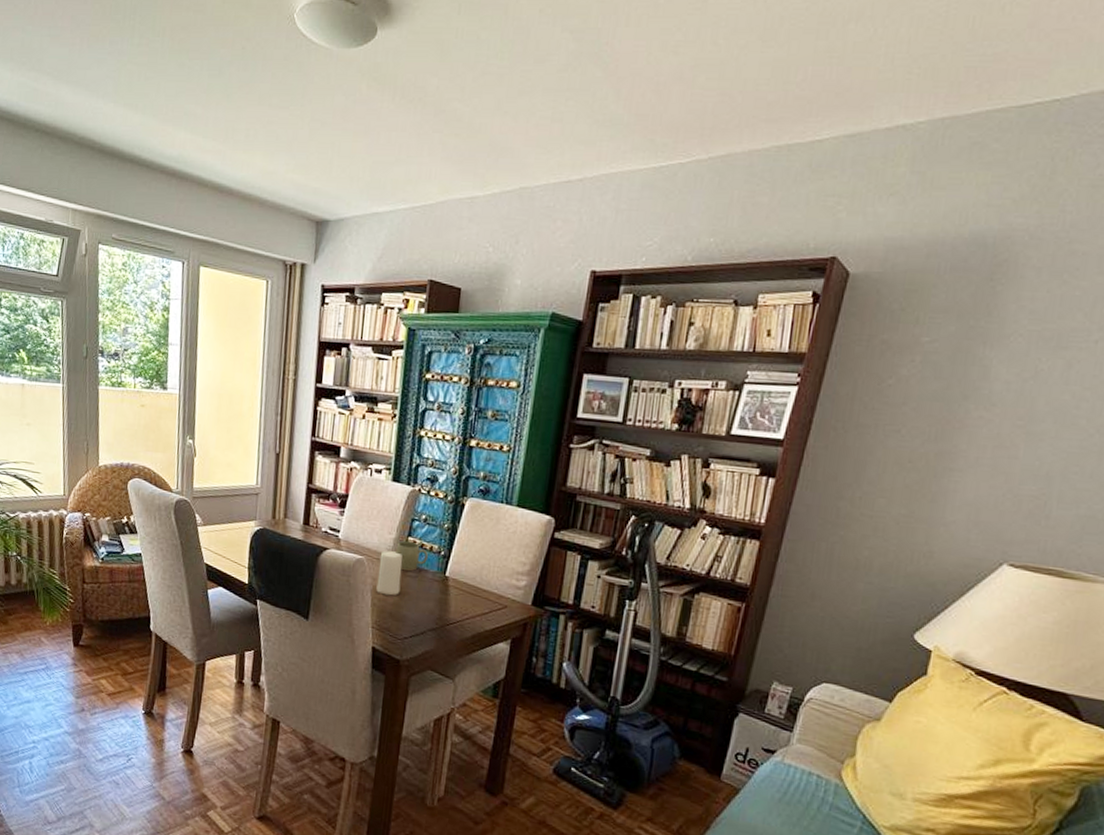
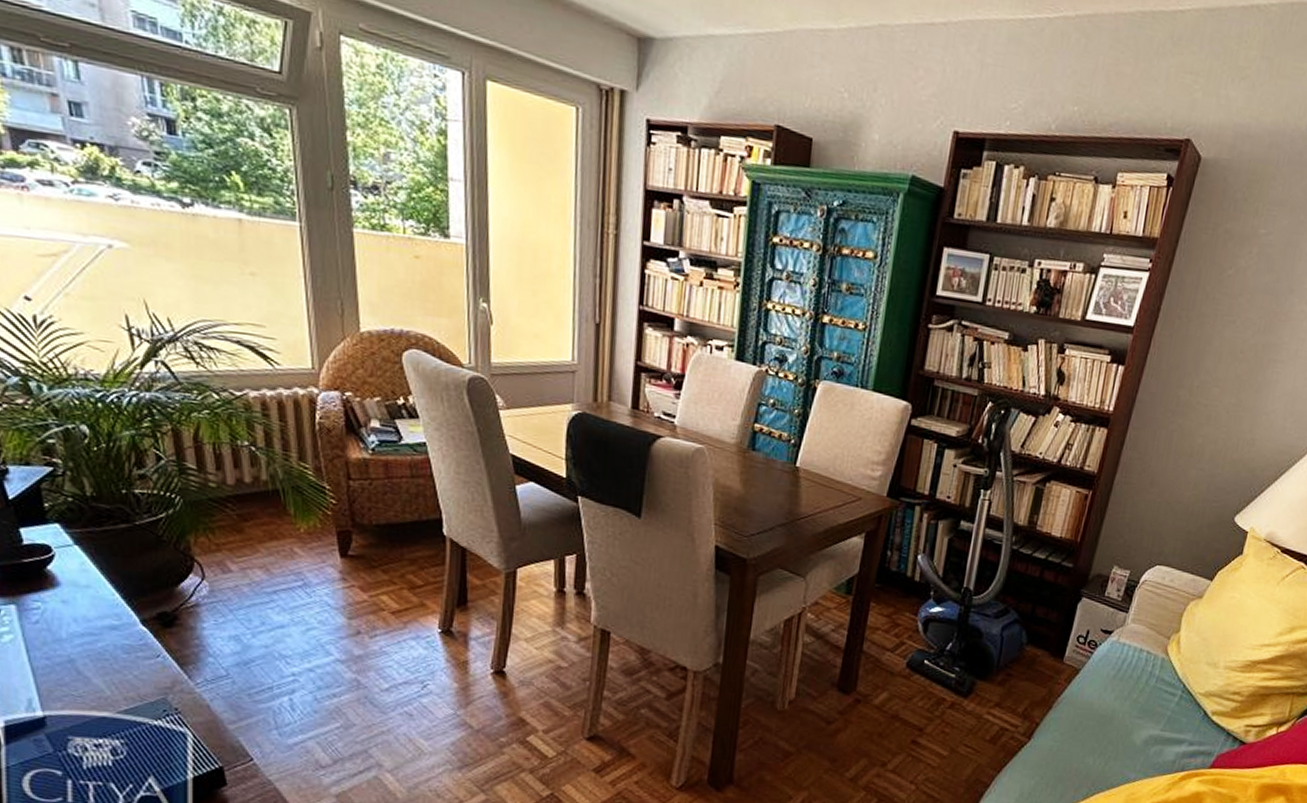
candle: present [376,551,403,596] -> none [719,439,749,490]
mug: present [396,541,428,572] -> none [740,427,777,462]

